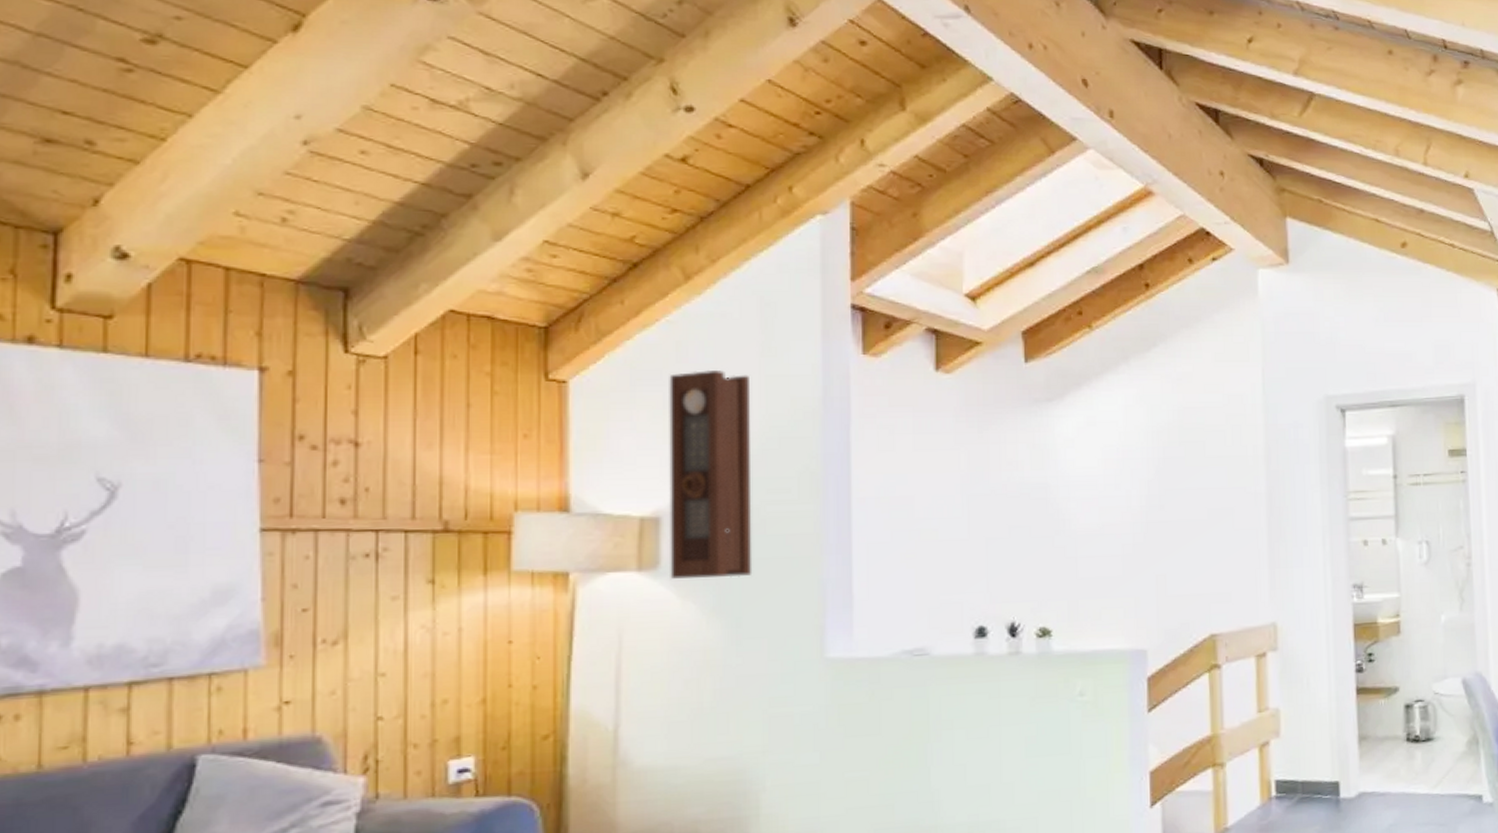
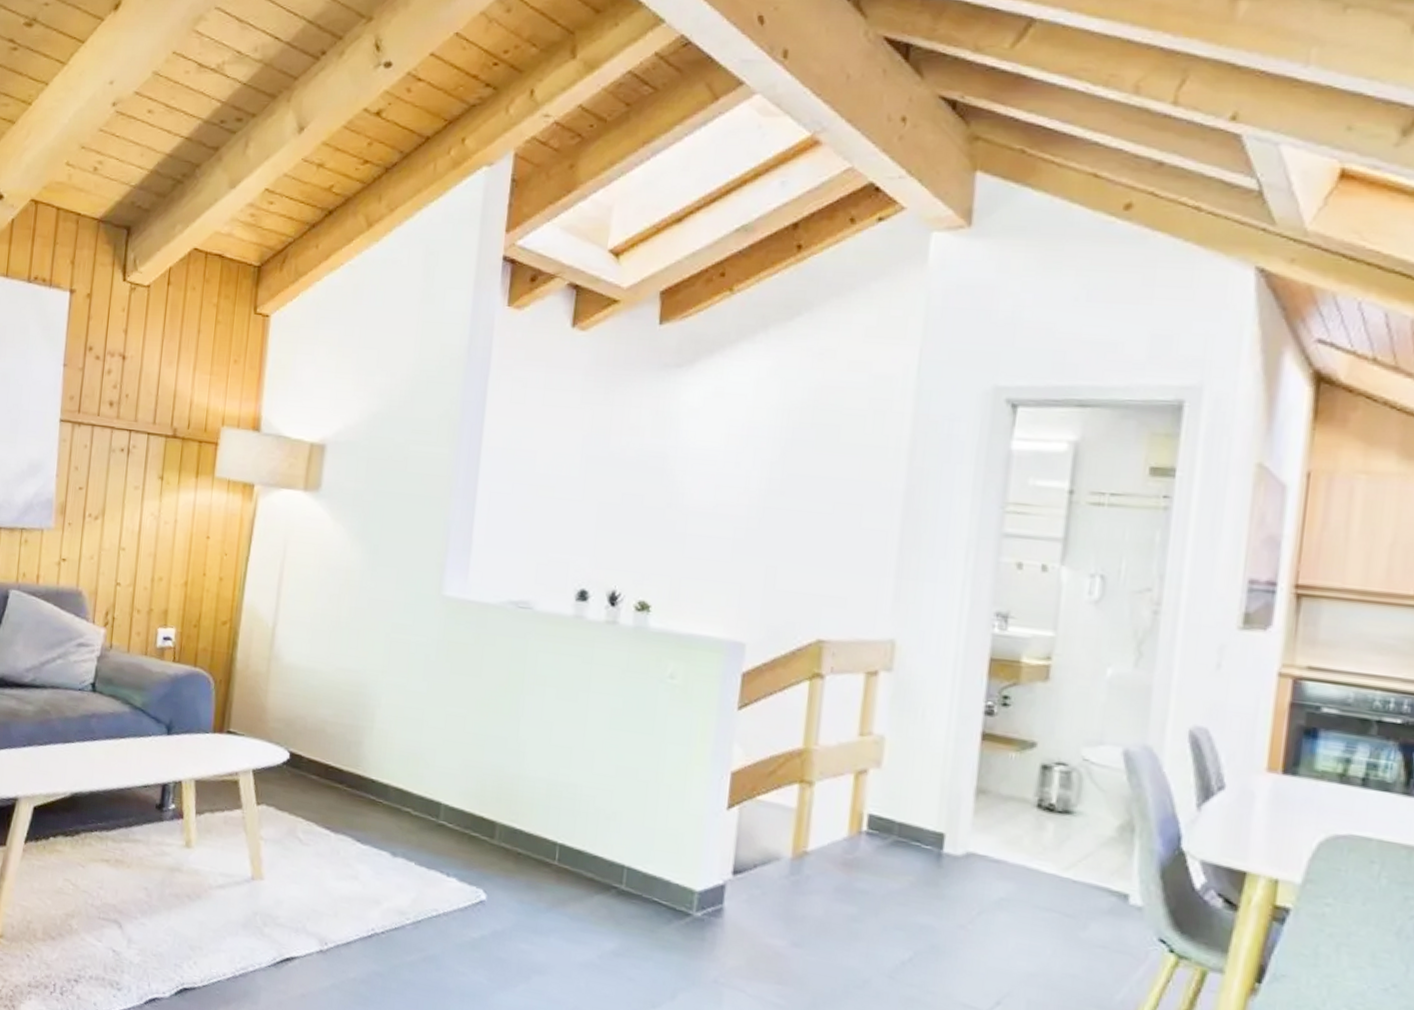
pendulum clock: present [669,370,753,579] -> none [327,313,409,508]

